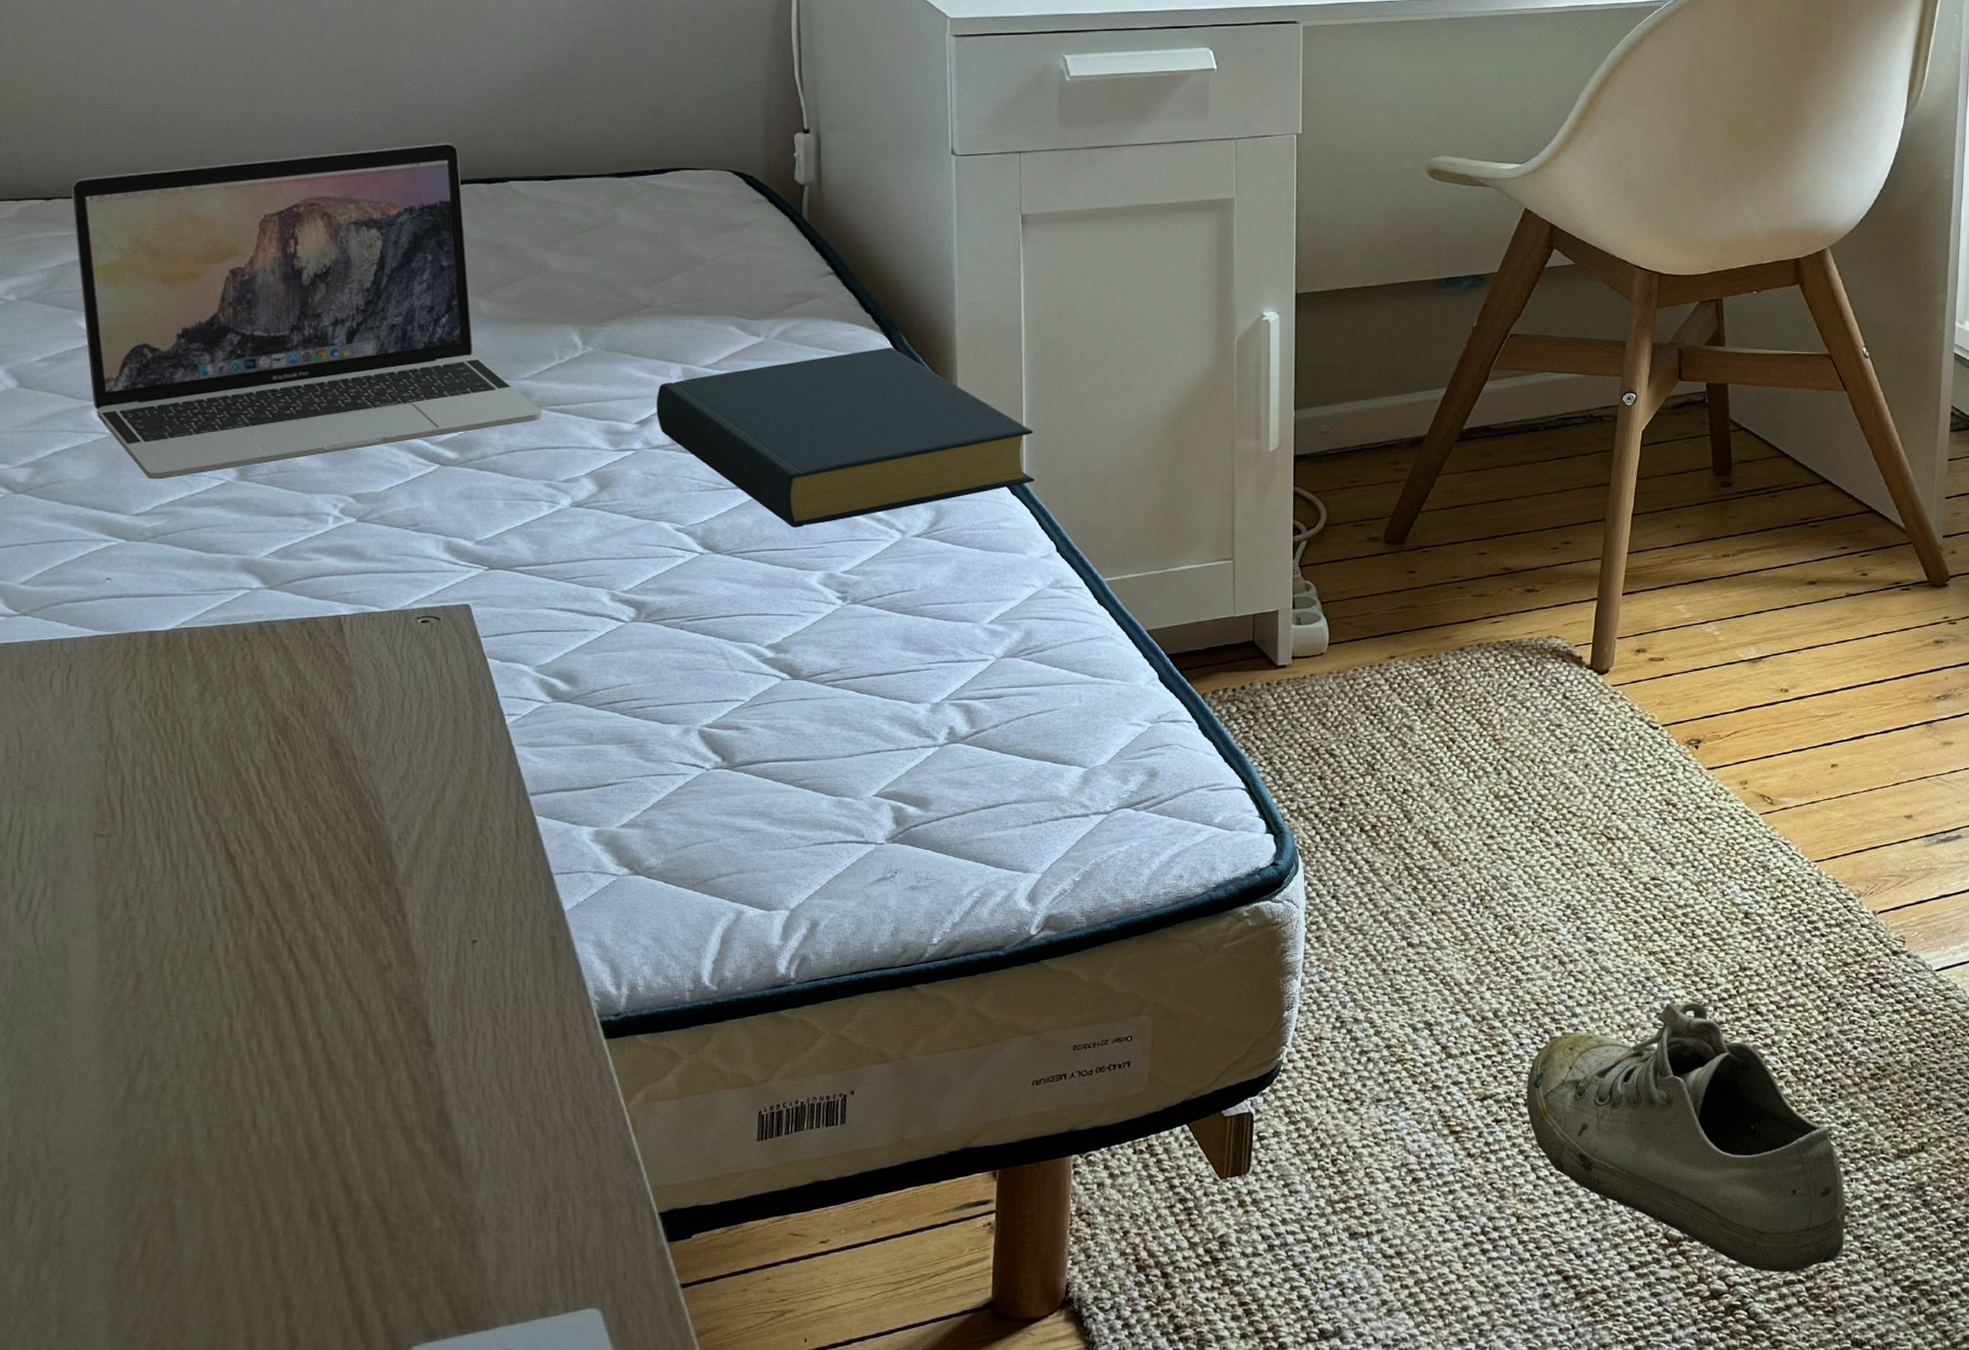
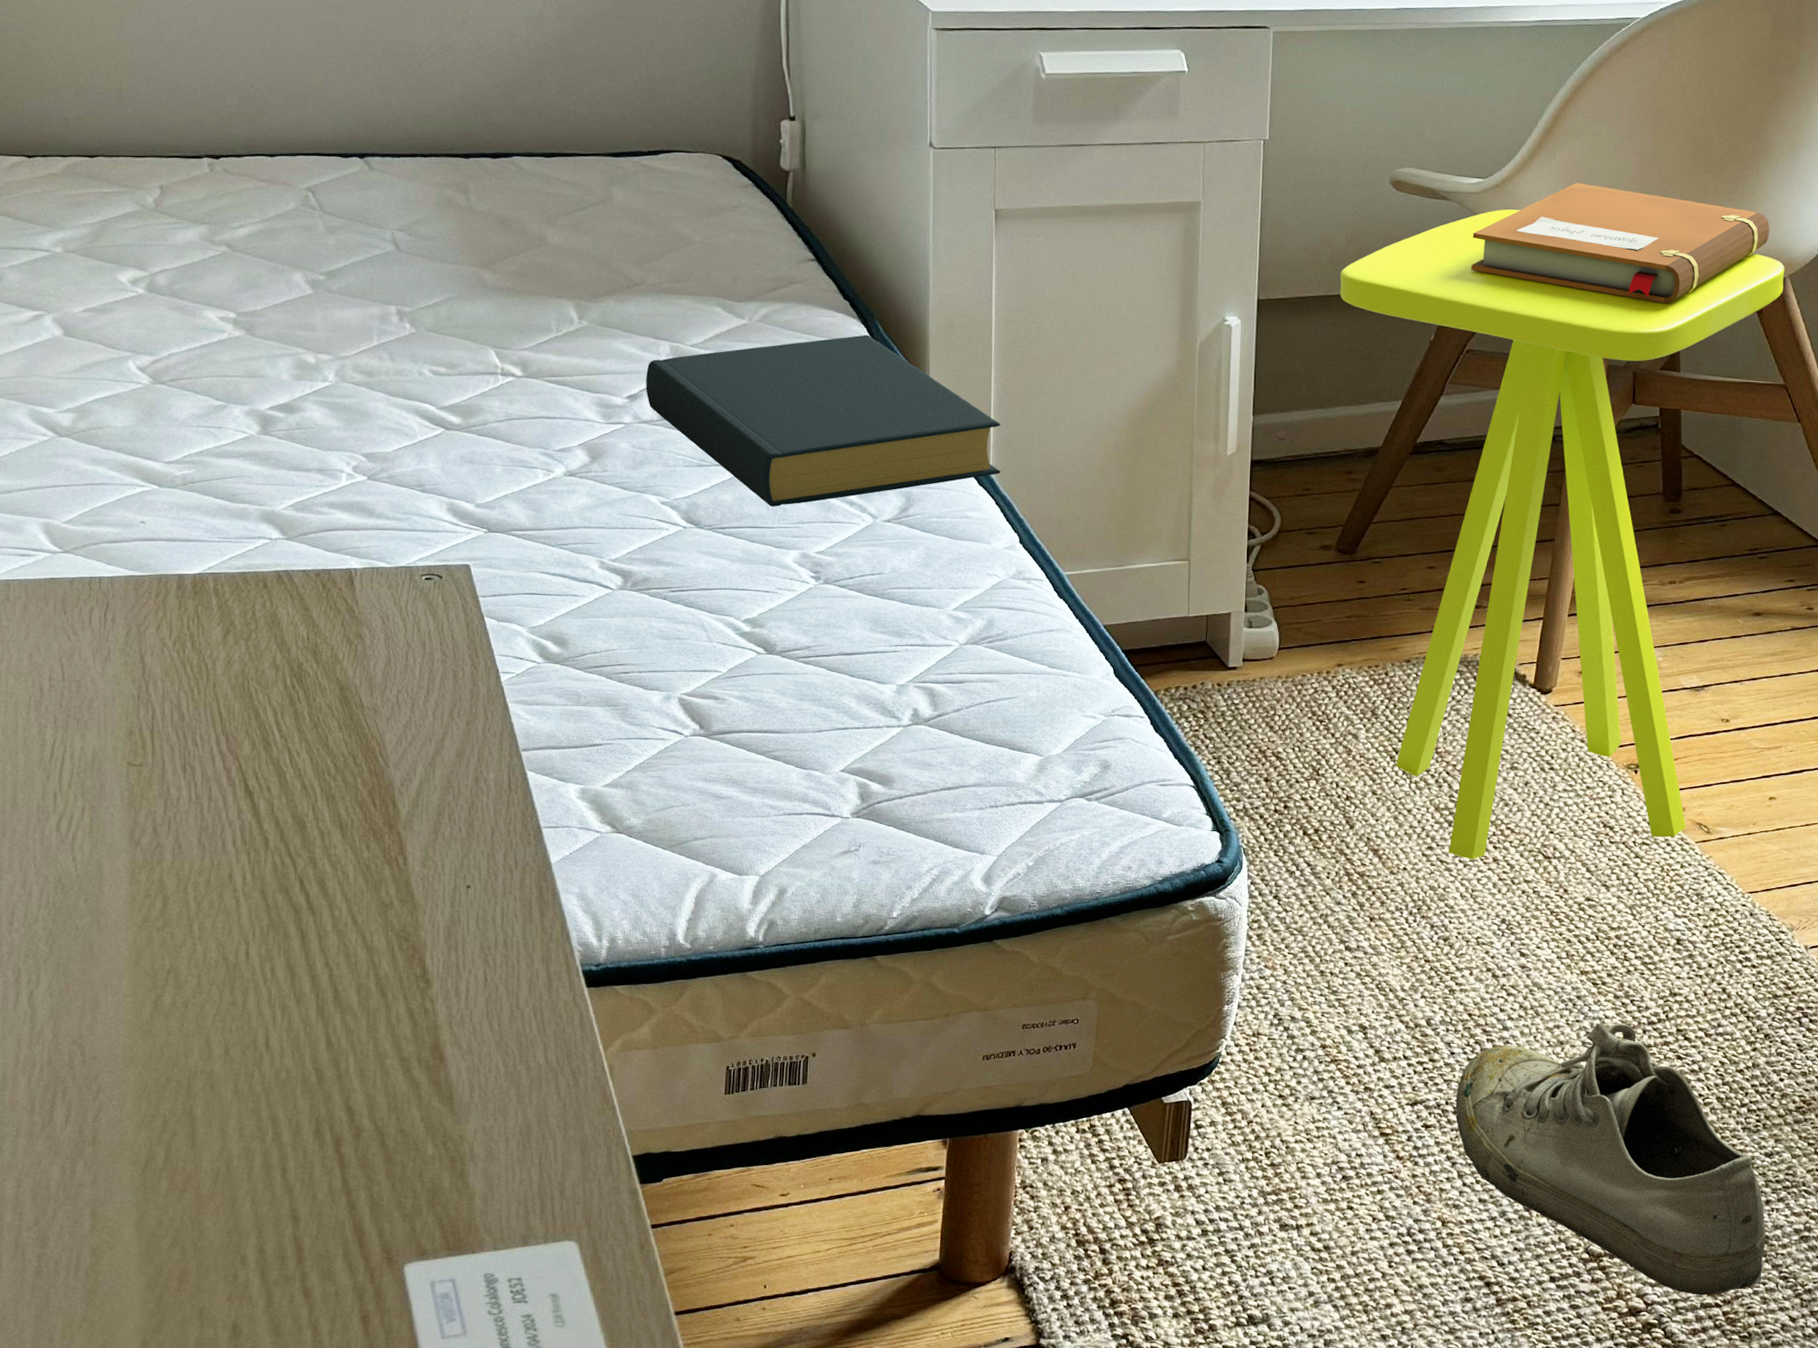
laptop: present [71,142,543,480] -> none [113,116,540,431]
side table: none [1379,193,1825,846] -> present [1340,209,1785,860]
notebook: none [1512,164,1809,279] -> present [1471,183,1770,303]

